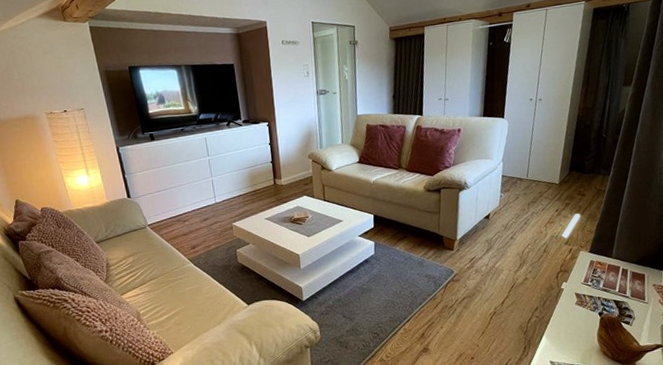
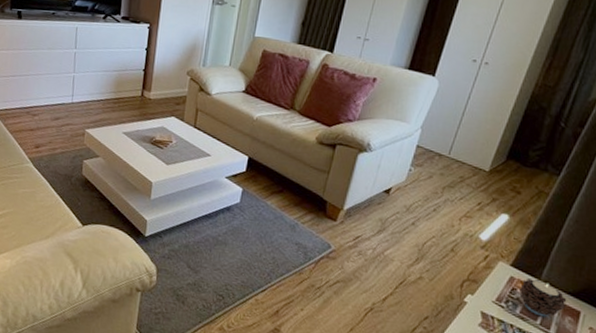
candle: none [599,258,634,286] -> present [519,278,567,317]

